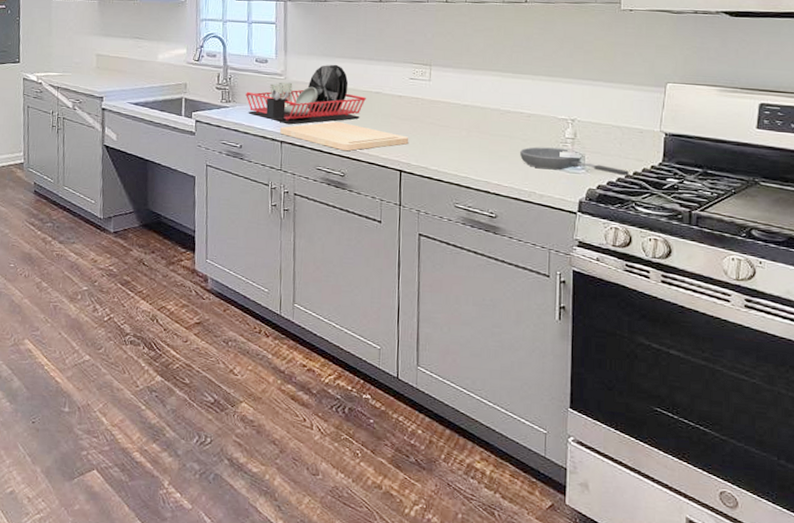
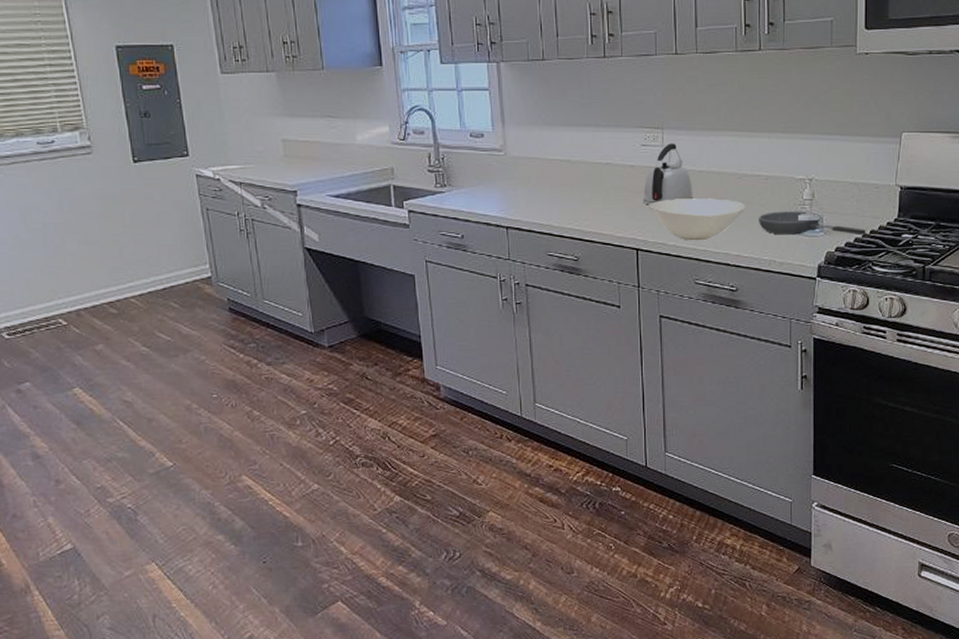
dish rack: present [246,64,366,125] -> none [462,134,596,207]
cutting board: present [280,122,409,152] -> none [505,200,644,233]
kettle: none [409,79,457,132] -> present [643,143,694,205]
bowl: none [413,128,508,168] -> present [648,198,746,241]

